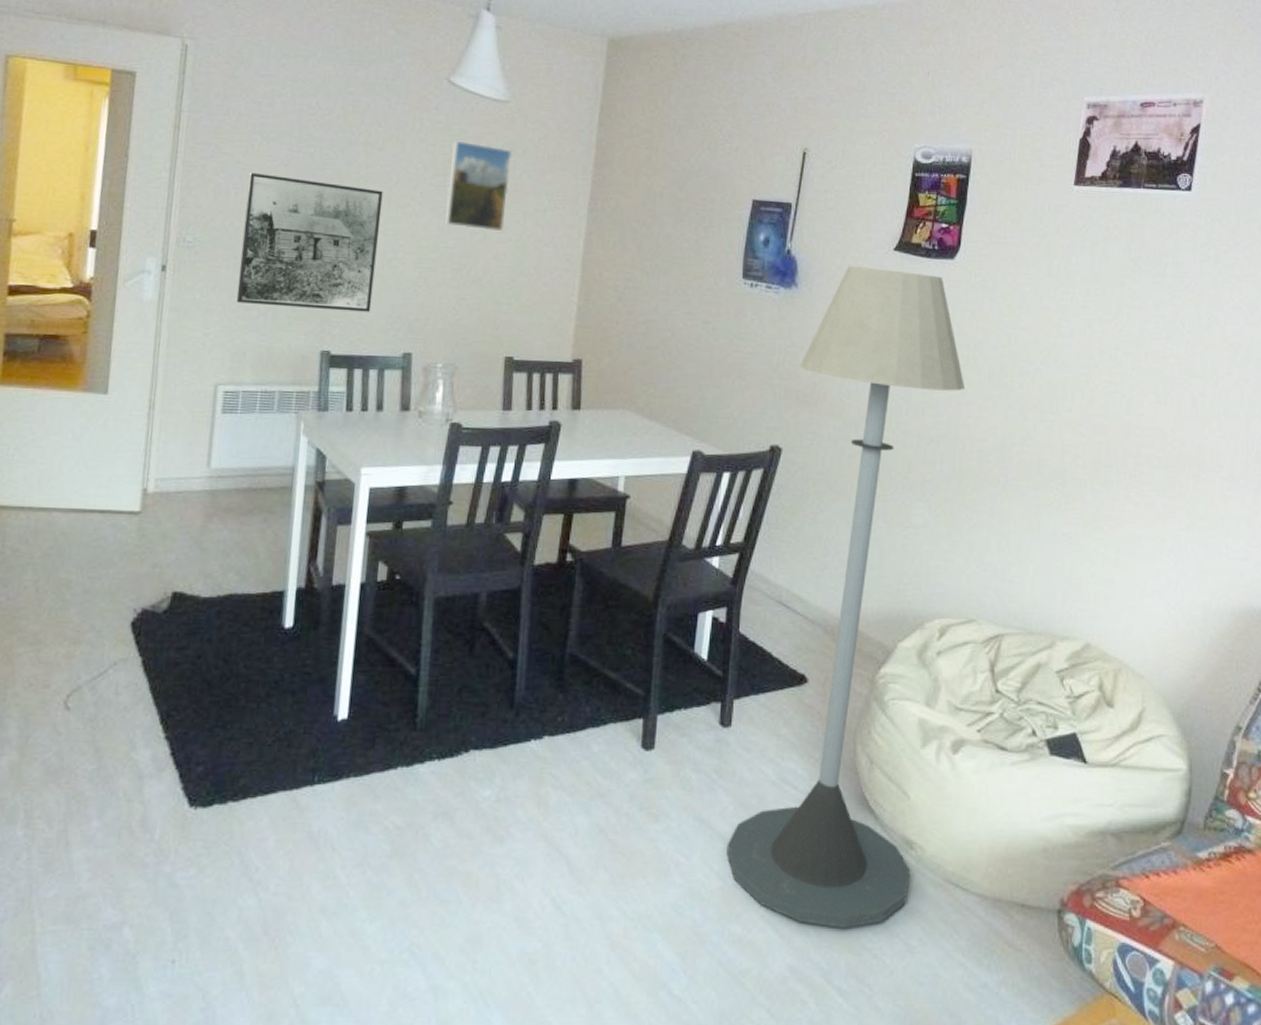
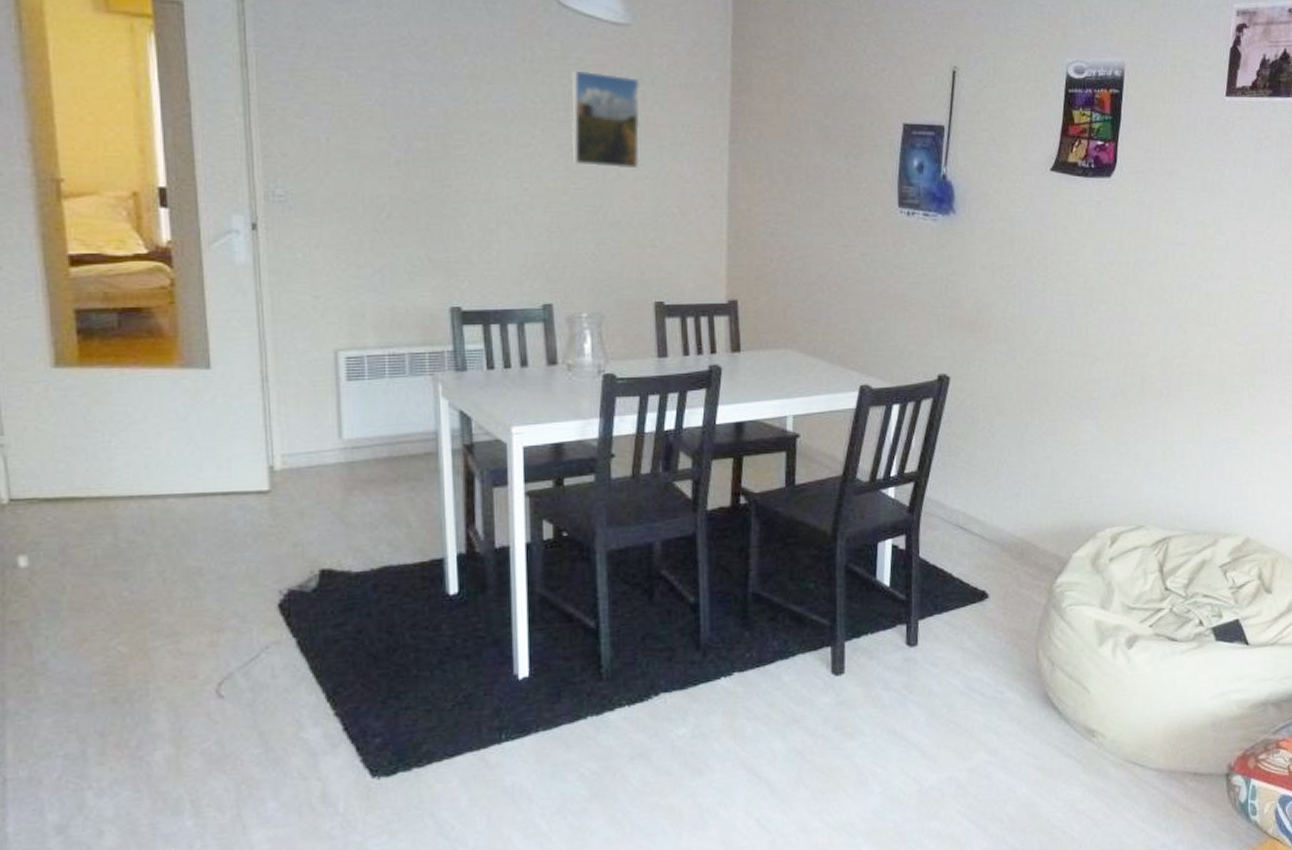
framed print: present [236,173,383,312] -> none [340,115,501,263]
floor lamp: present [726,266,966,928] -> none [921,189,1127,813]

